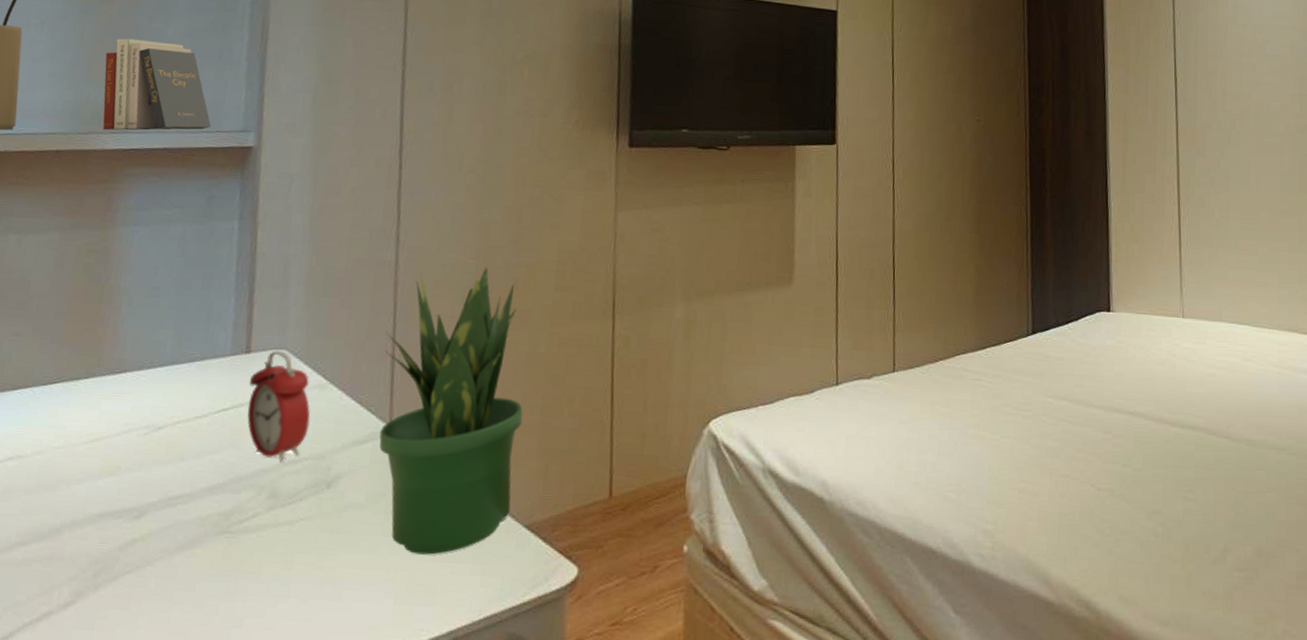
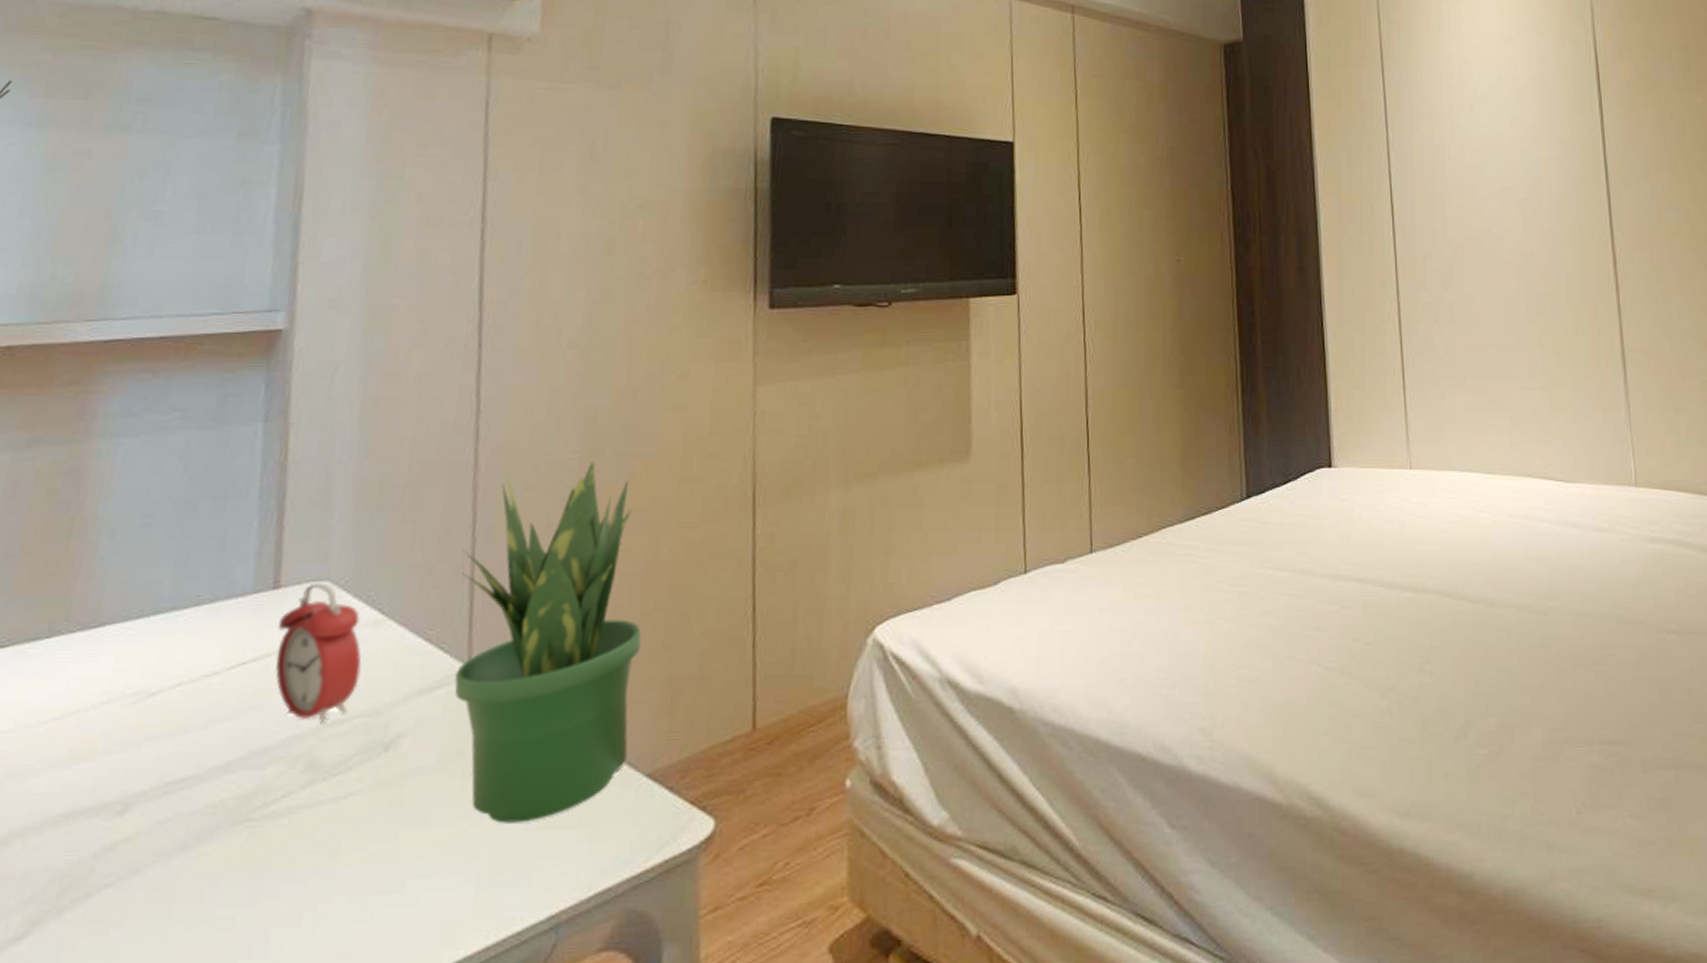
books: present [102,38,212,131] -> none [73,201,226,318]

